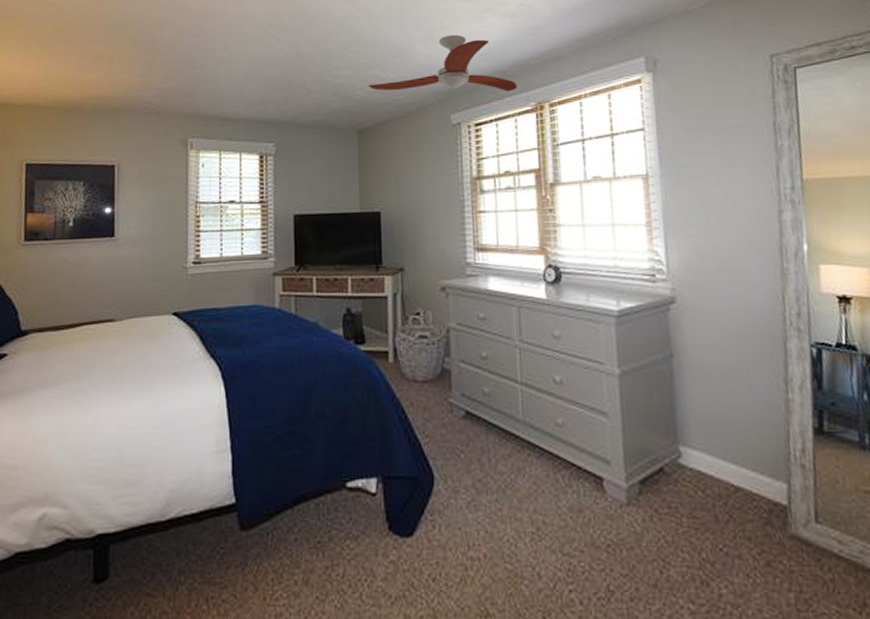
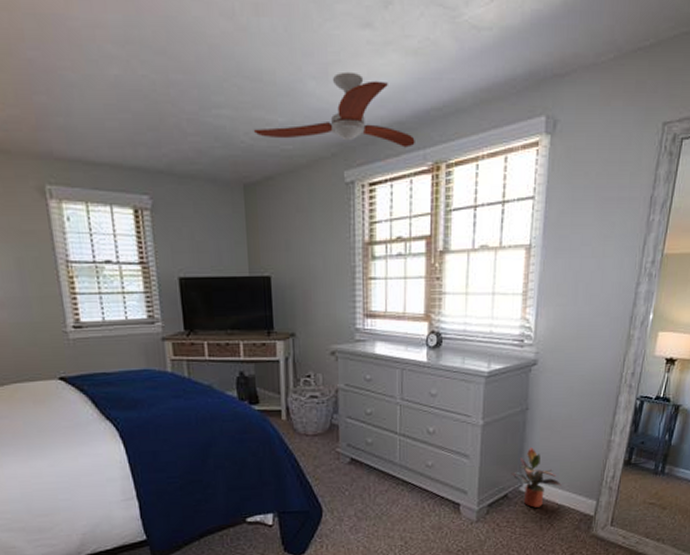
potted plant: none [663,406,734,489] -> present [511,448,562,508]

